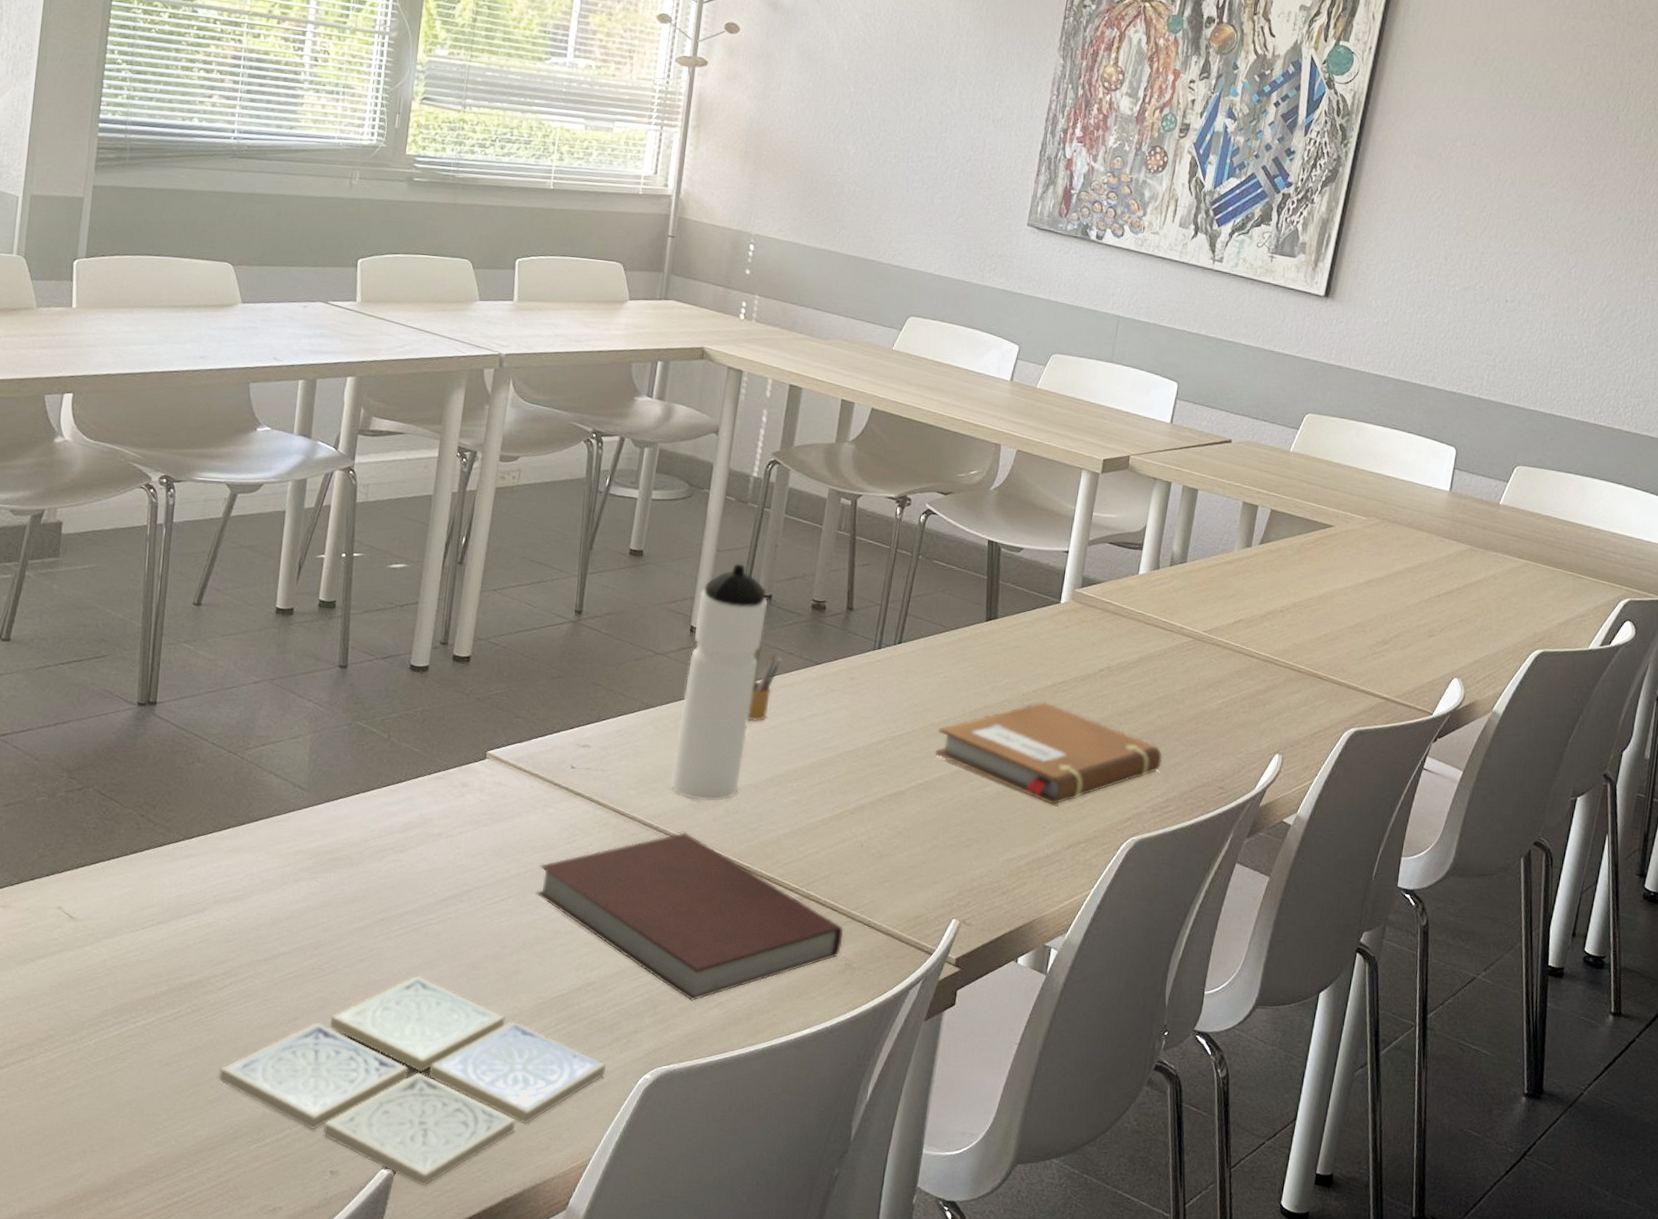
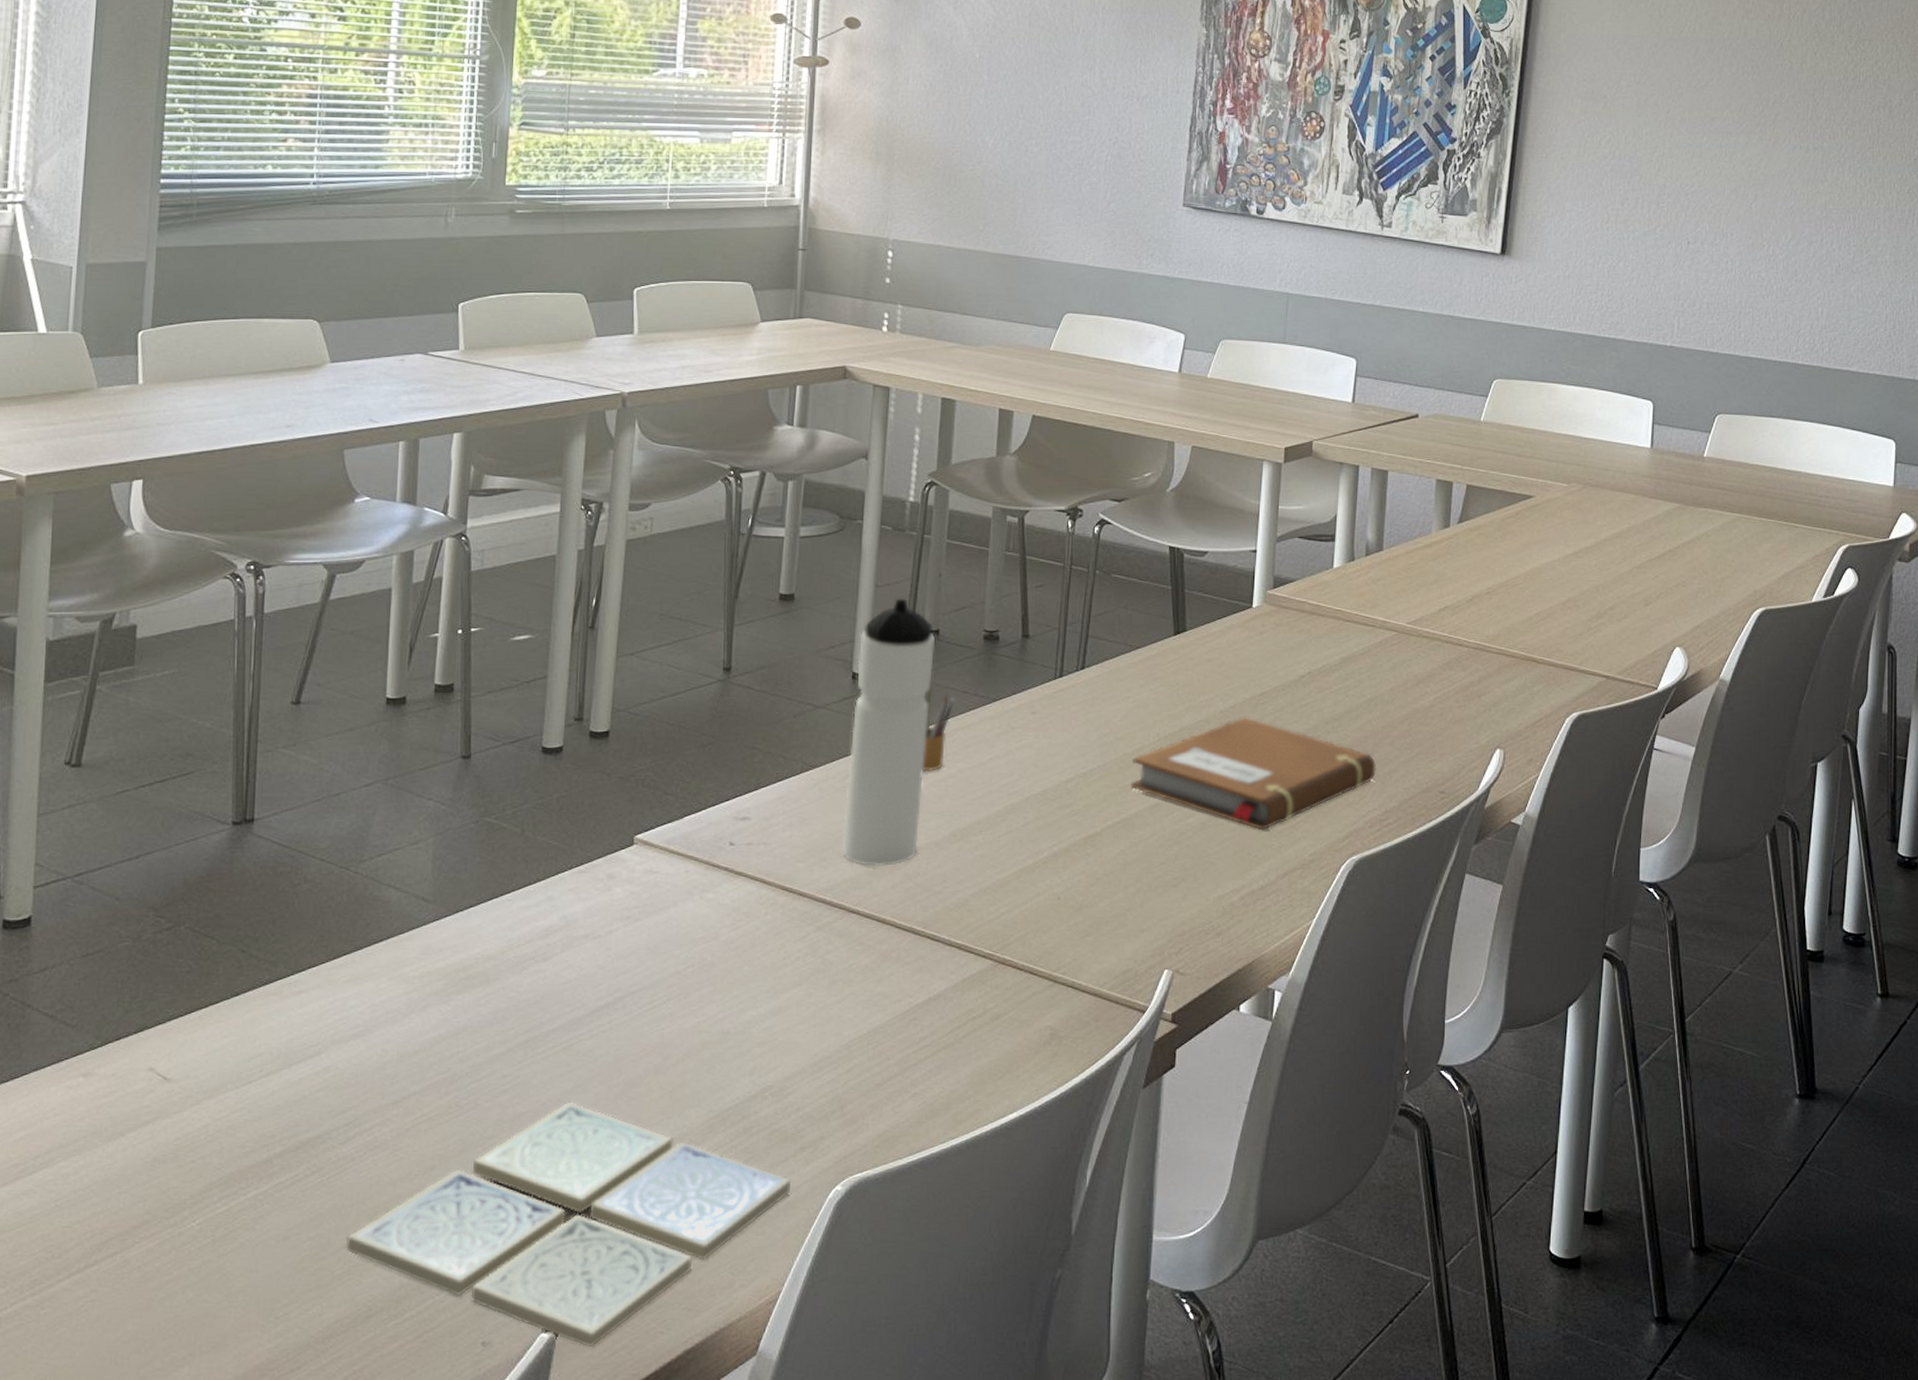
notebook: present [535,831,844,1001] -> none [699,903,1046,1095]

